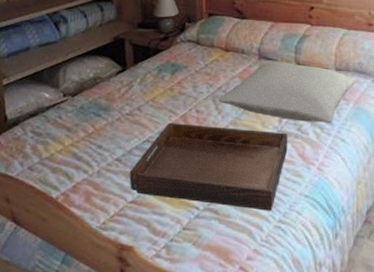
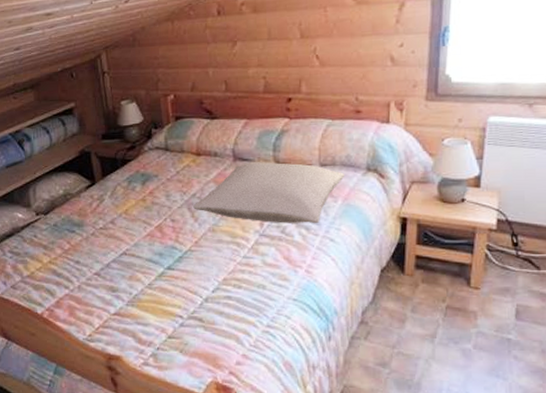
serving tray: present [129,122,288,211] -> none [110,234,272,316]

